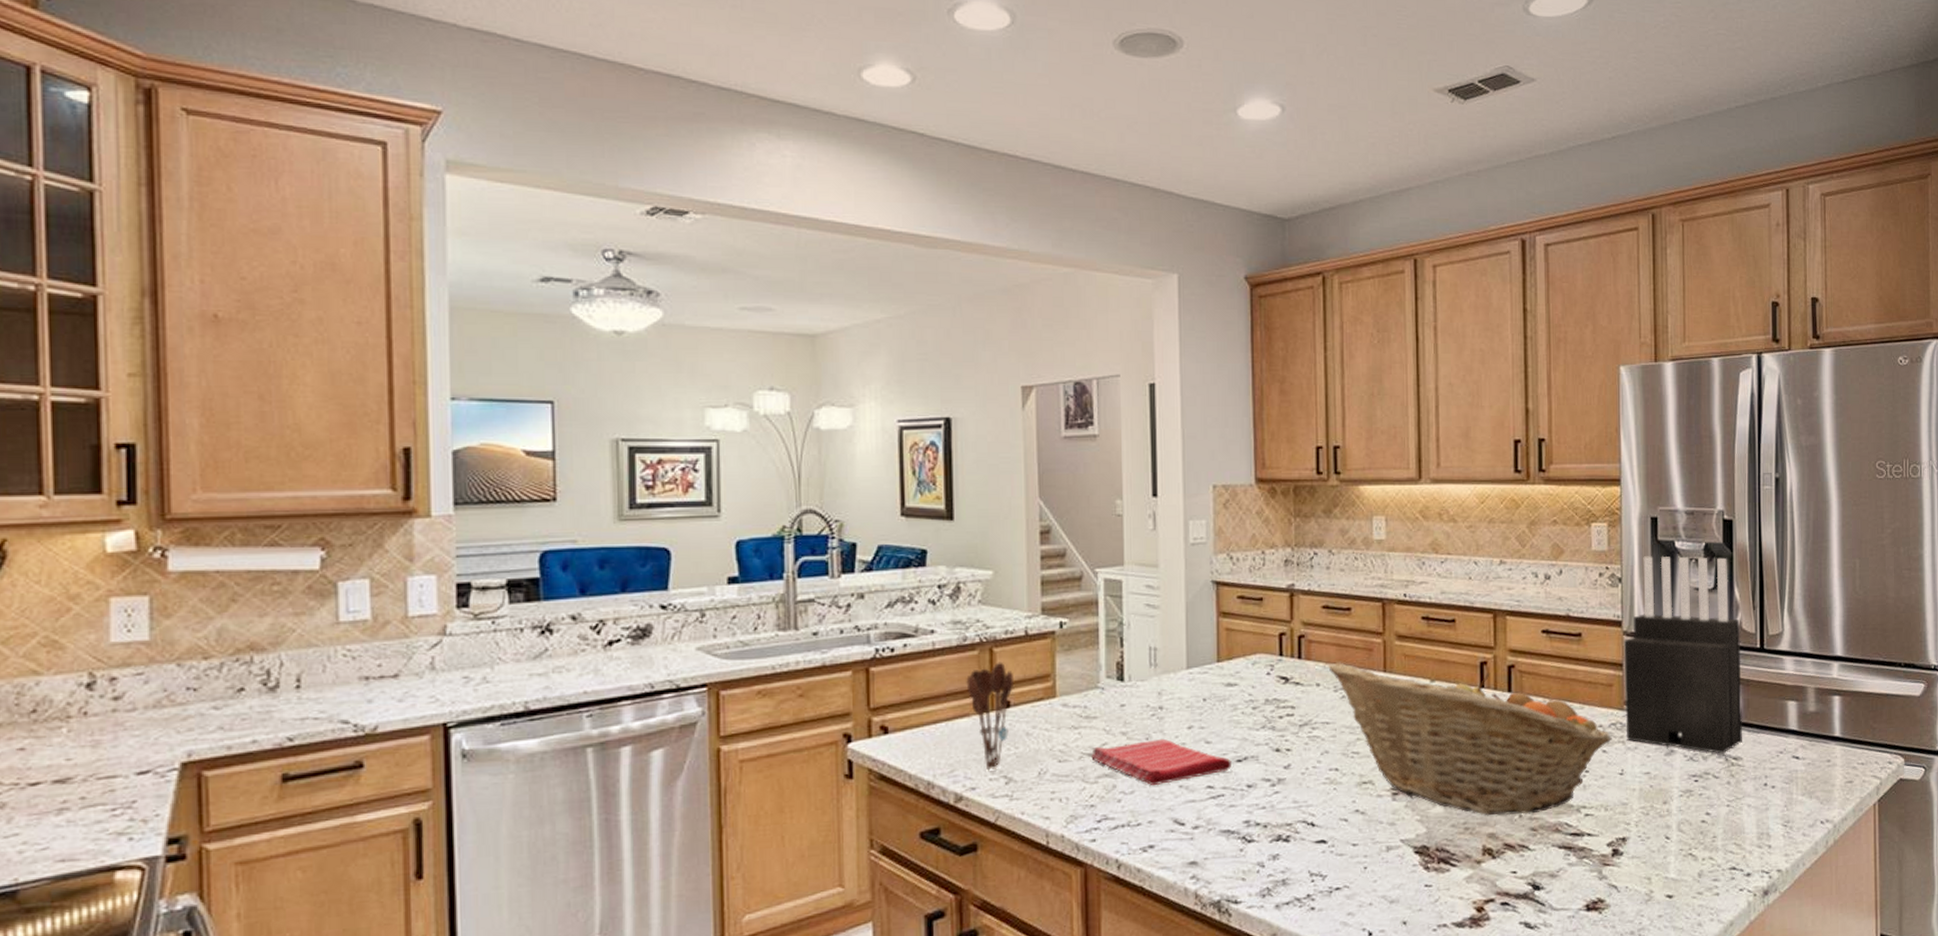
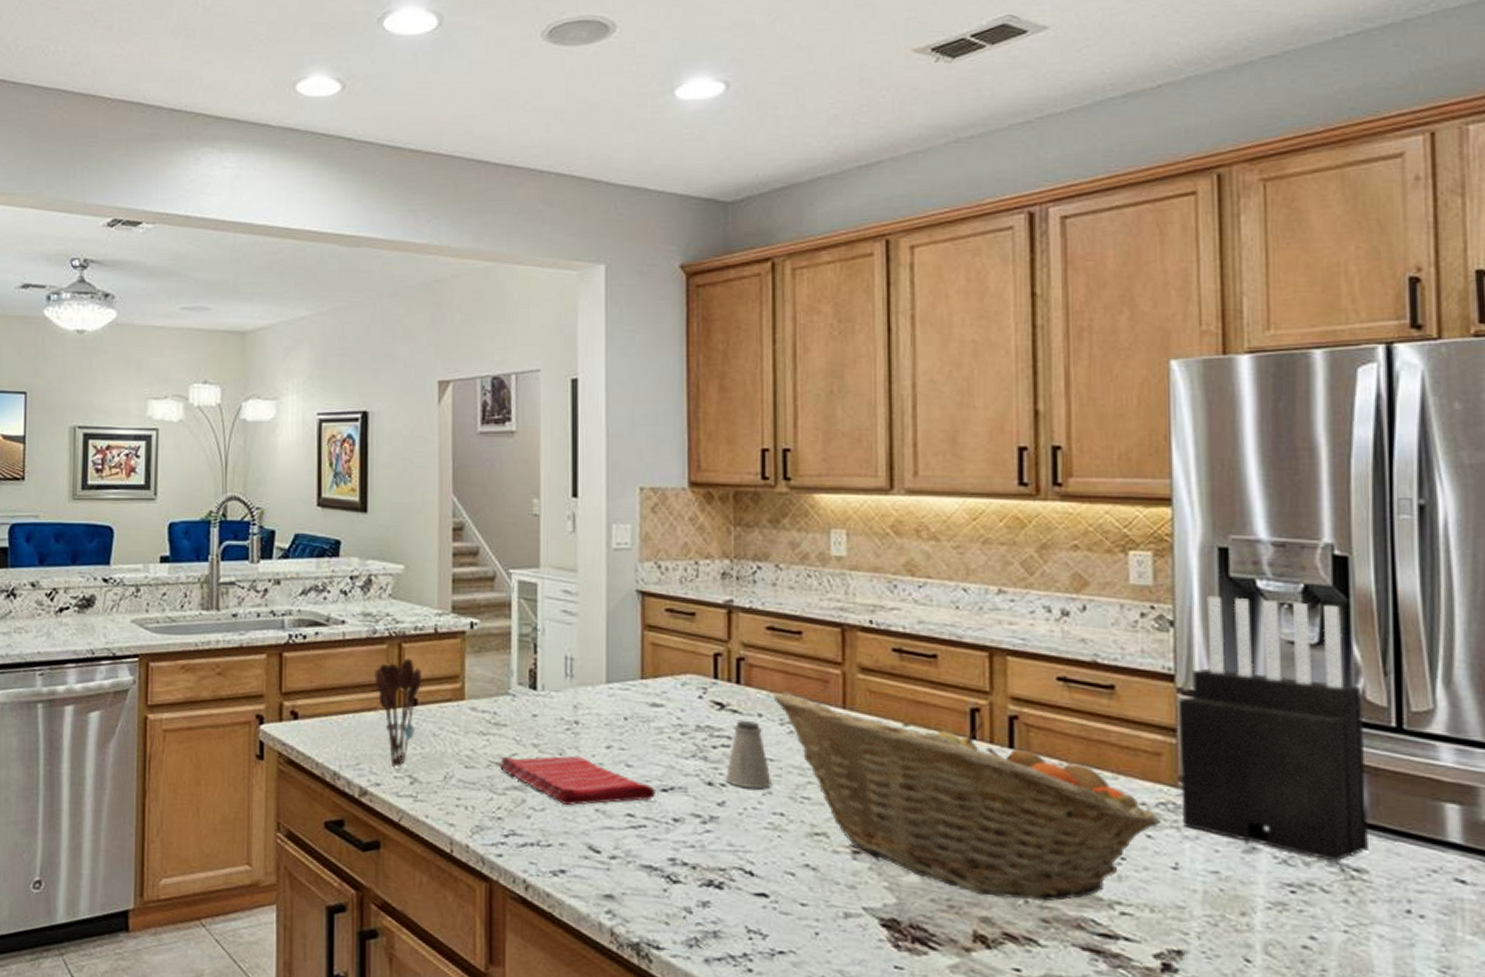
saltshaker: none [1291,691,1328,751] -> present [726,721,771,789]

